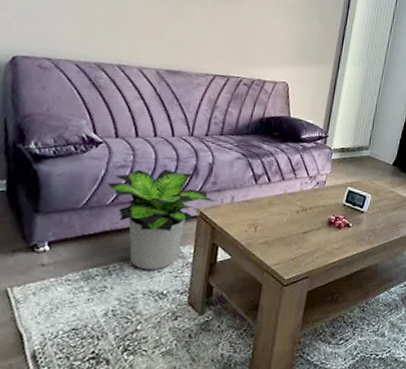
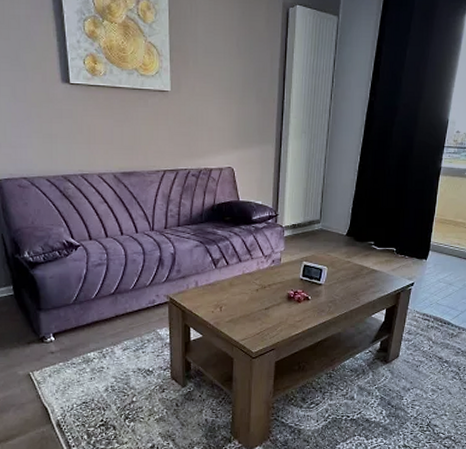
potted plant: present [106,169,215,271] -> none [89,263,182,352]

